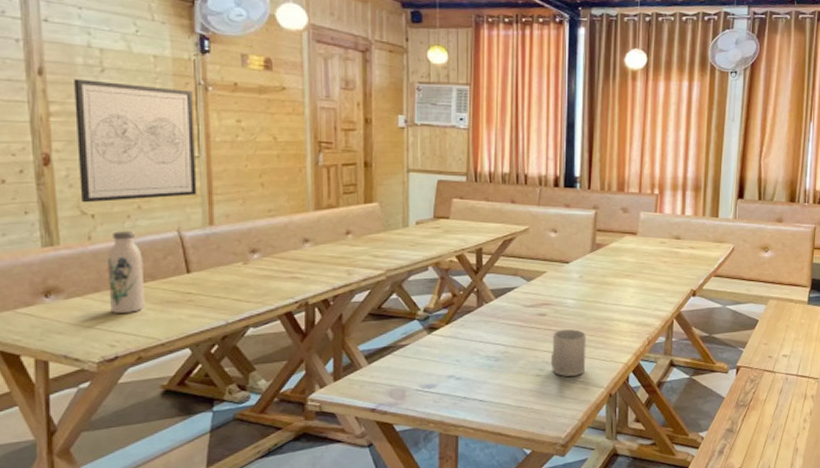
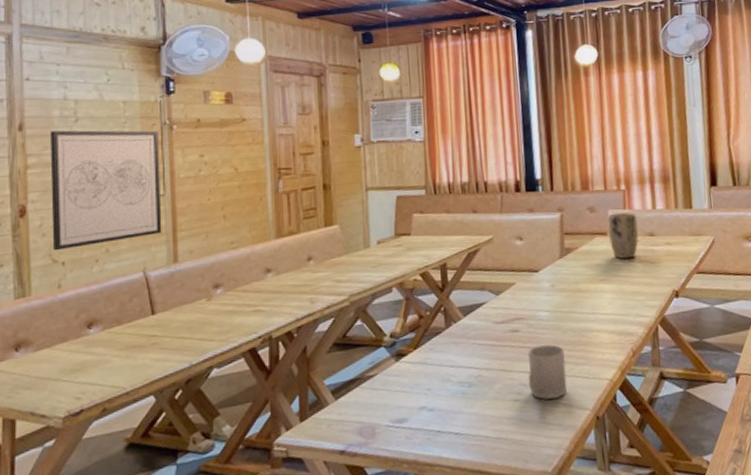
water bottle: present [108,231,145,313] -> none [76,275,111,363]
plant pot: none [637,216,666,258] -> present [607,212,639,259]

